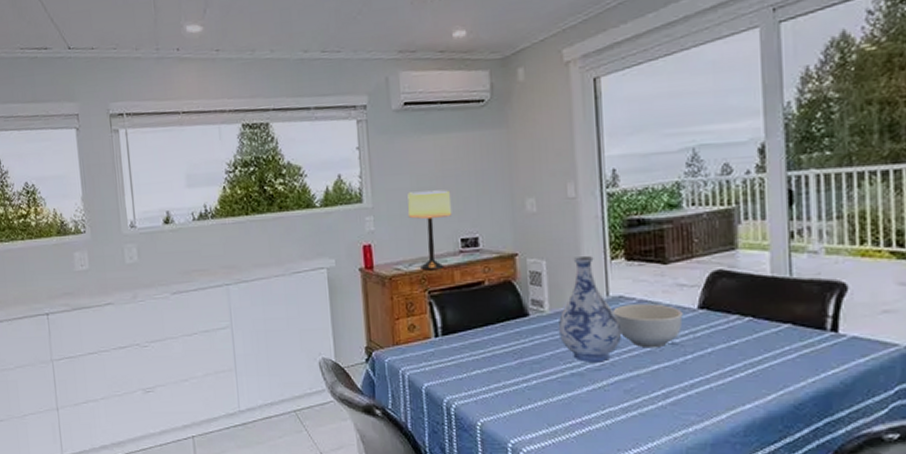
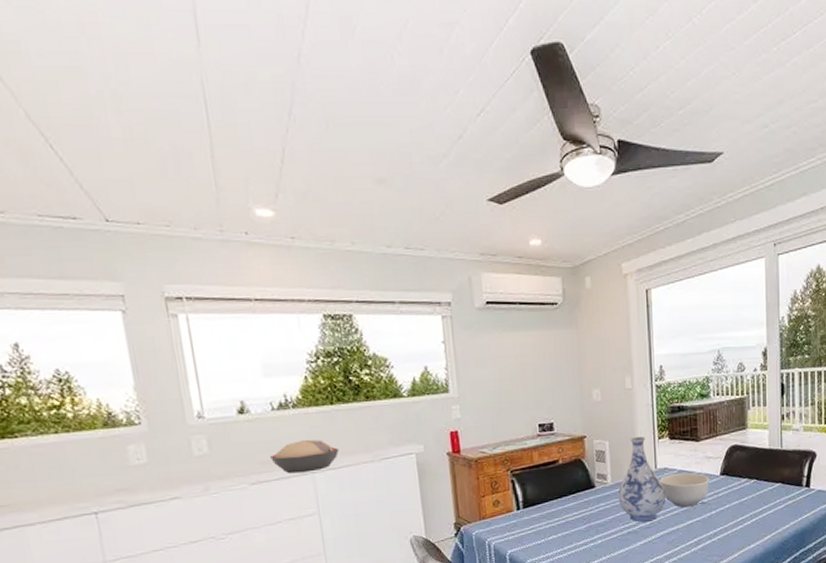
decorative bowl: none [190,250,253,285] -> present [270,439,340,474]
table lamp: present [407,190,452,271] -> none [491,381,531,453]

